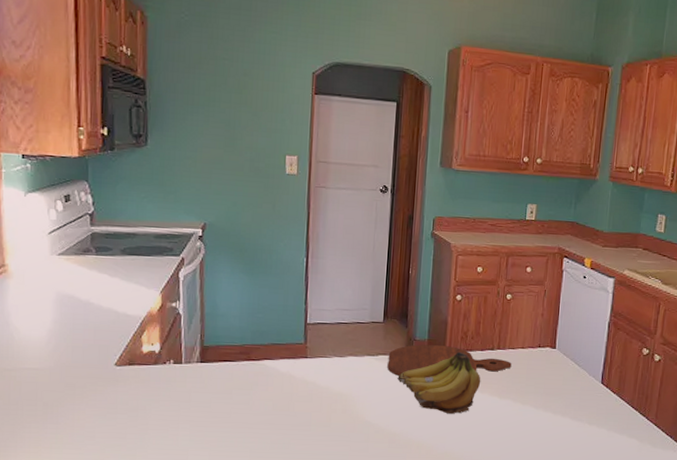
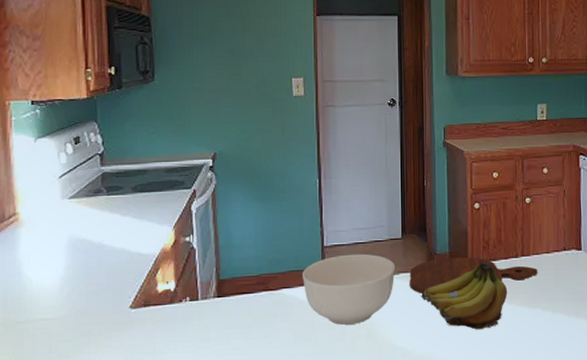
bowl: none [284,332,375,399] -> present [302,253,396,325]

